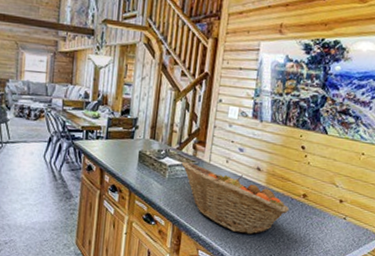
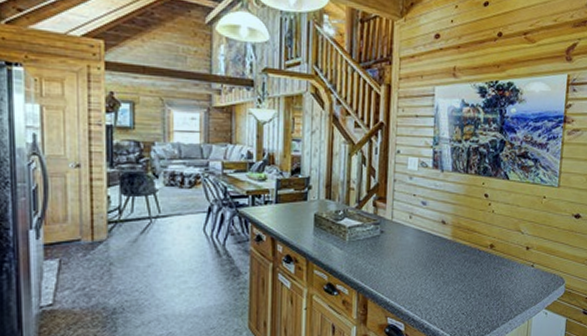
fruit basket: present [181,161,290,235] -> none [362,221,478,294]

